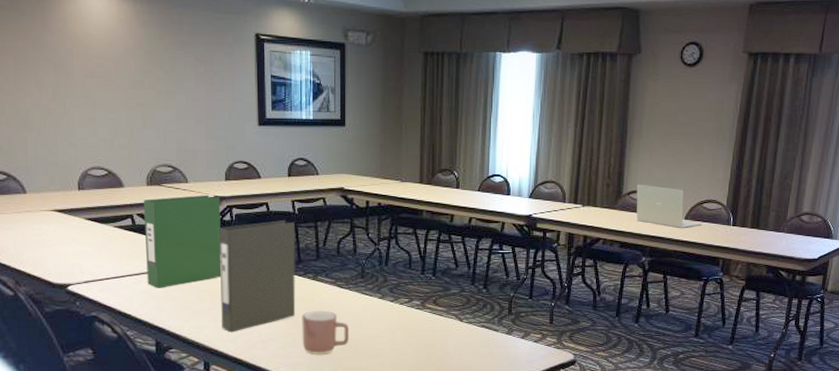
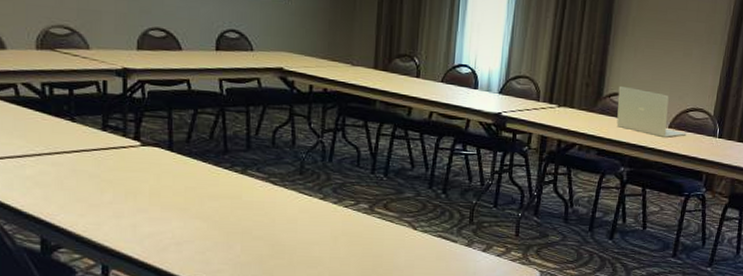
binder: present [143,194,222,288] -> none [31,65,129,175]
binder: present [219,220,296,331] -> none [124,101,223,231]
mug: present [302,311,350,354] -> none [225,210,283,261]

